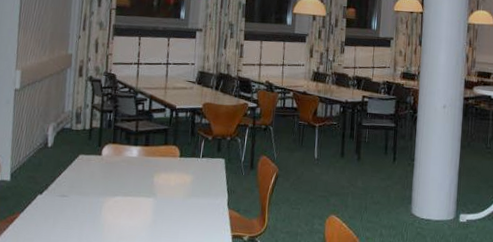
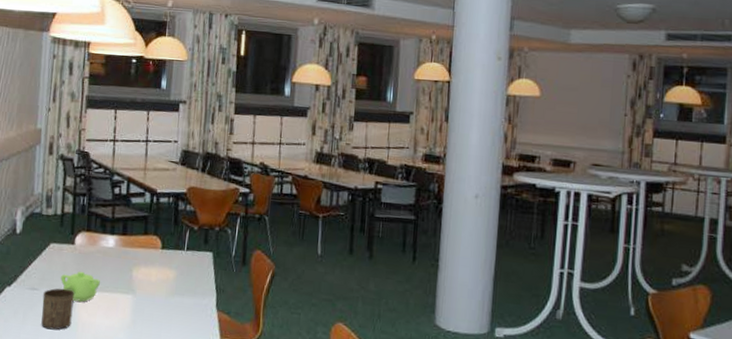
cup: none [70,194,101,232] -> present [41,288,75,330]
teapot: none [88,178,125,207] -> present [61,271,100,303]

